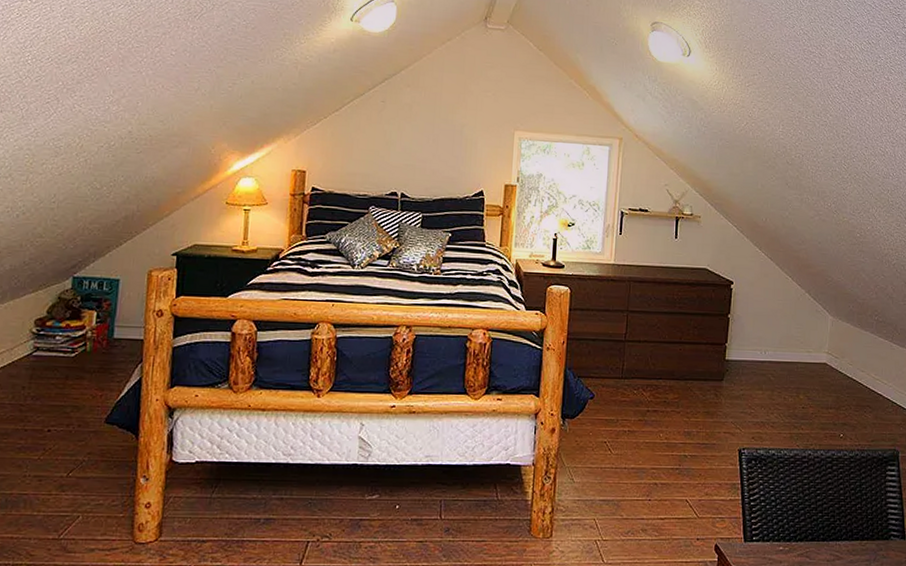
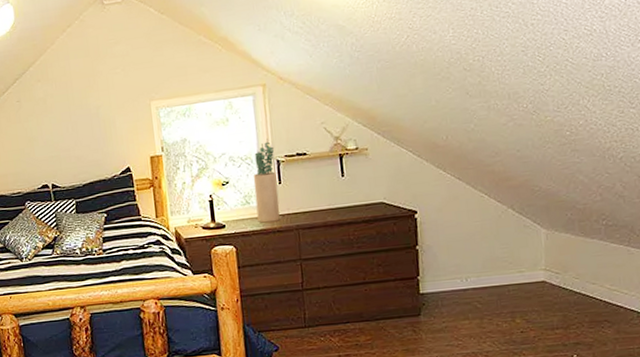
vase: none [595,188,620,270] -> present [253,138,280,223]

